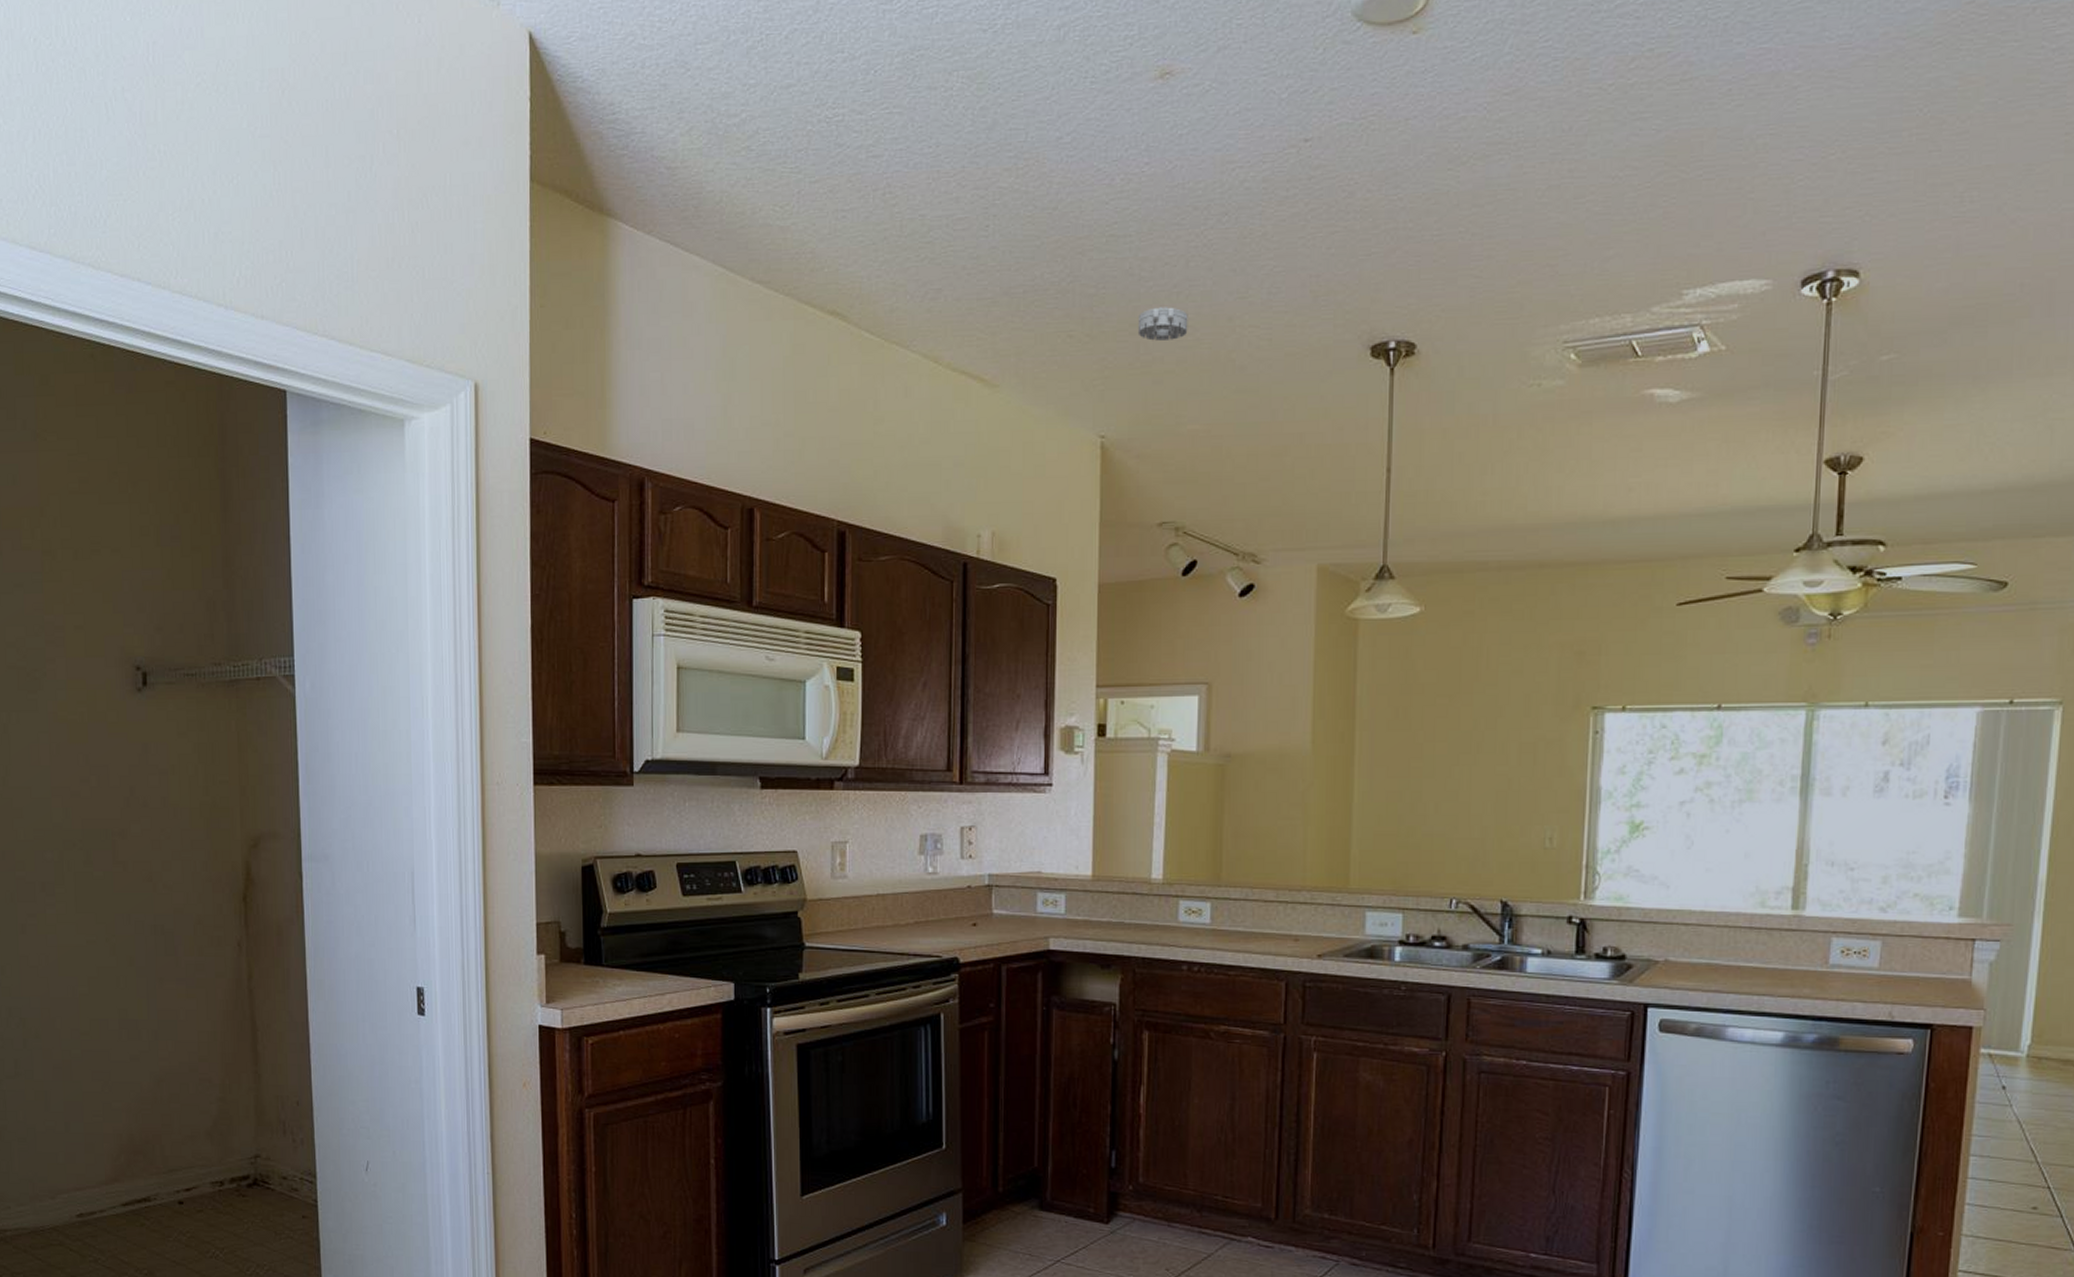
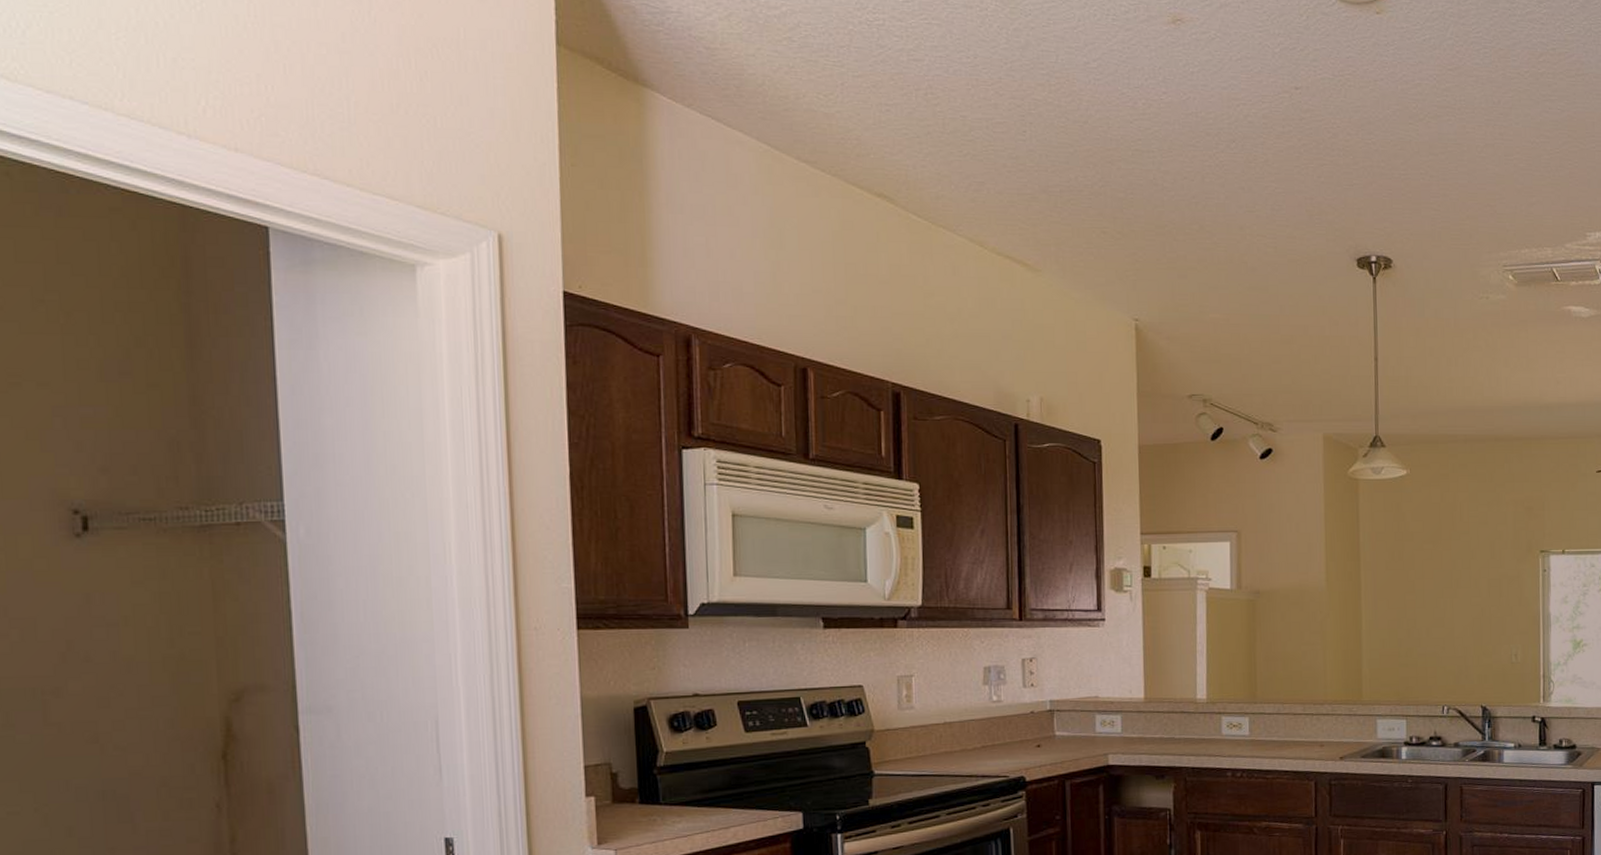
smoke detector: present [1137,307,1188,341] -> none [1162,213,1206,242]

